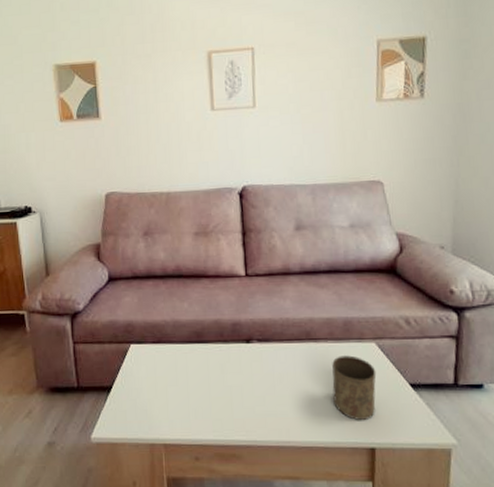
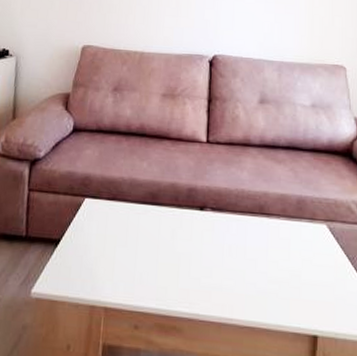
cup: present [332,355,377,420] -> none [280,234,325,305]

